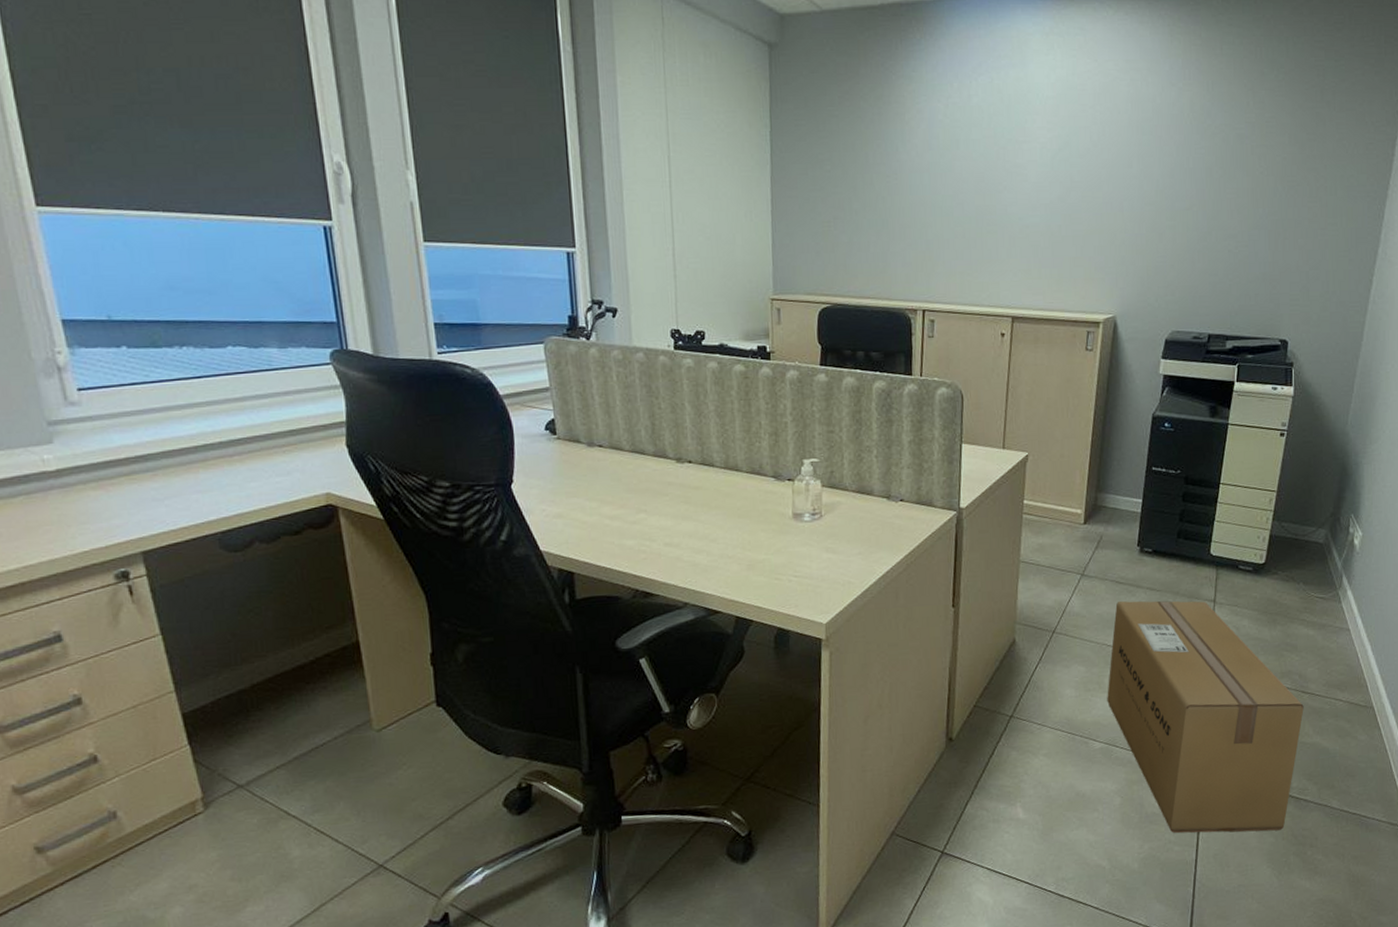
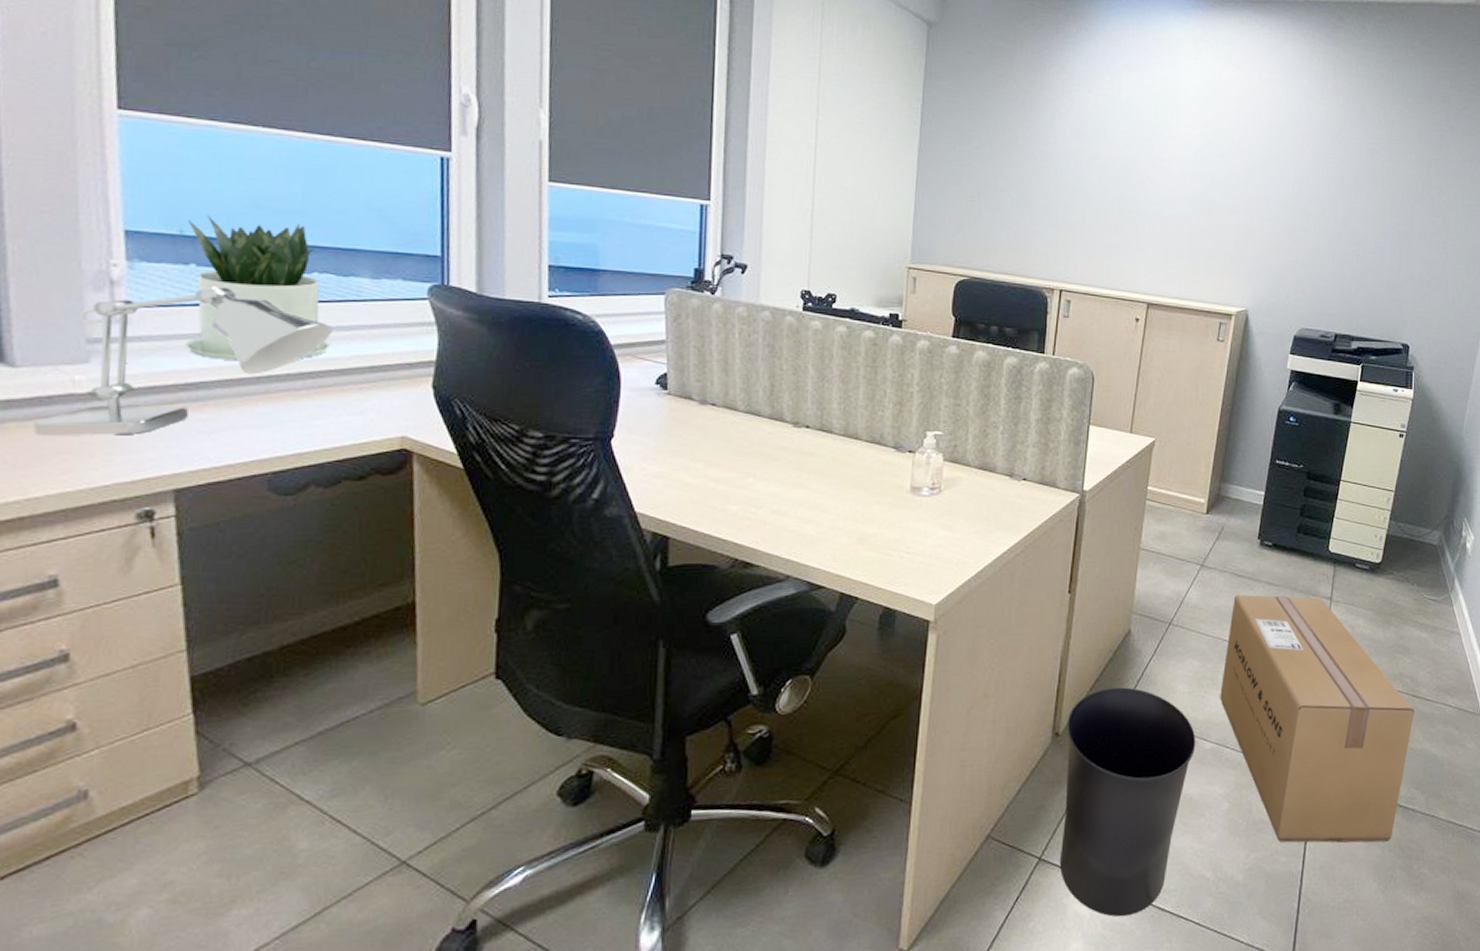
desk lamp: none [18,365,253,510] -> present [33,286,333,436]
planter: none [113,299,252,433] -> present [185,215,330,360]
waste bin: none [959,693,1086,903] -> present [1059,687,1196,917]

